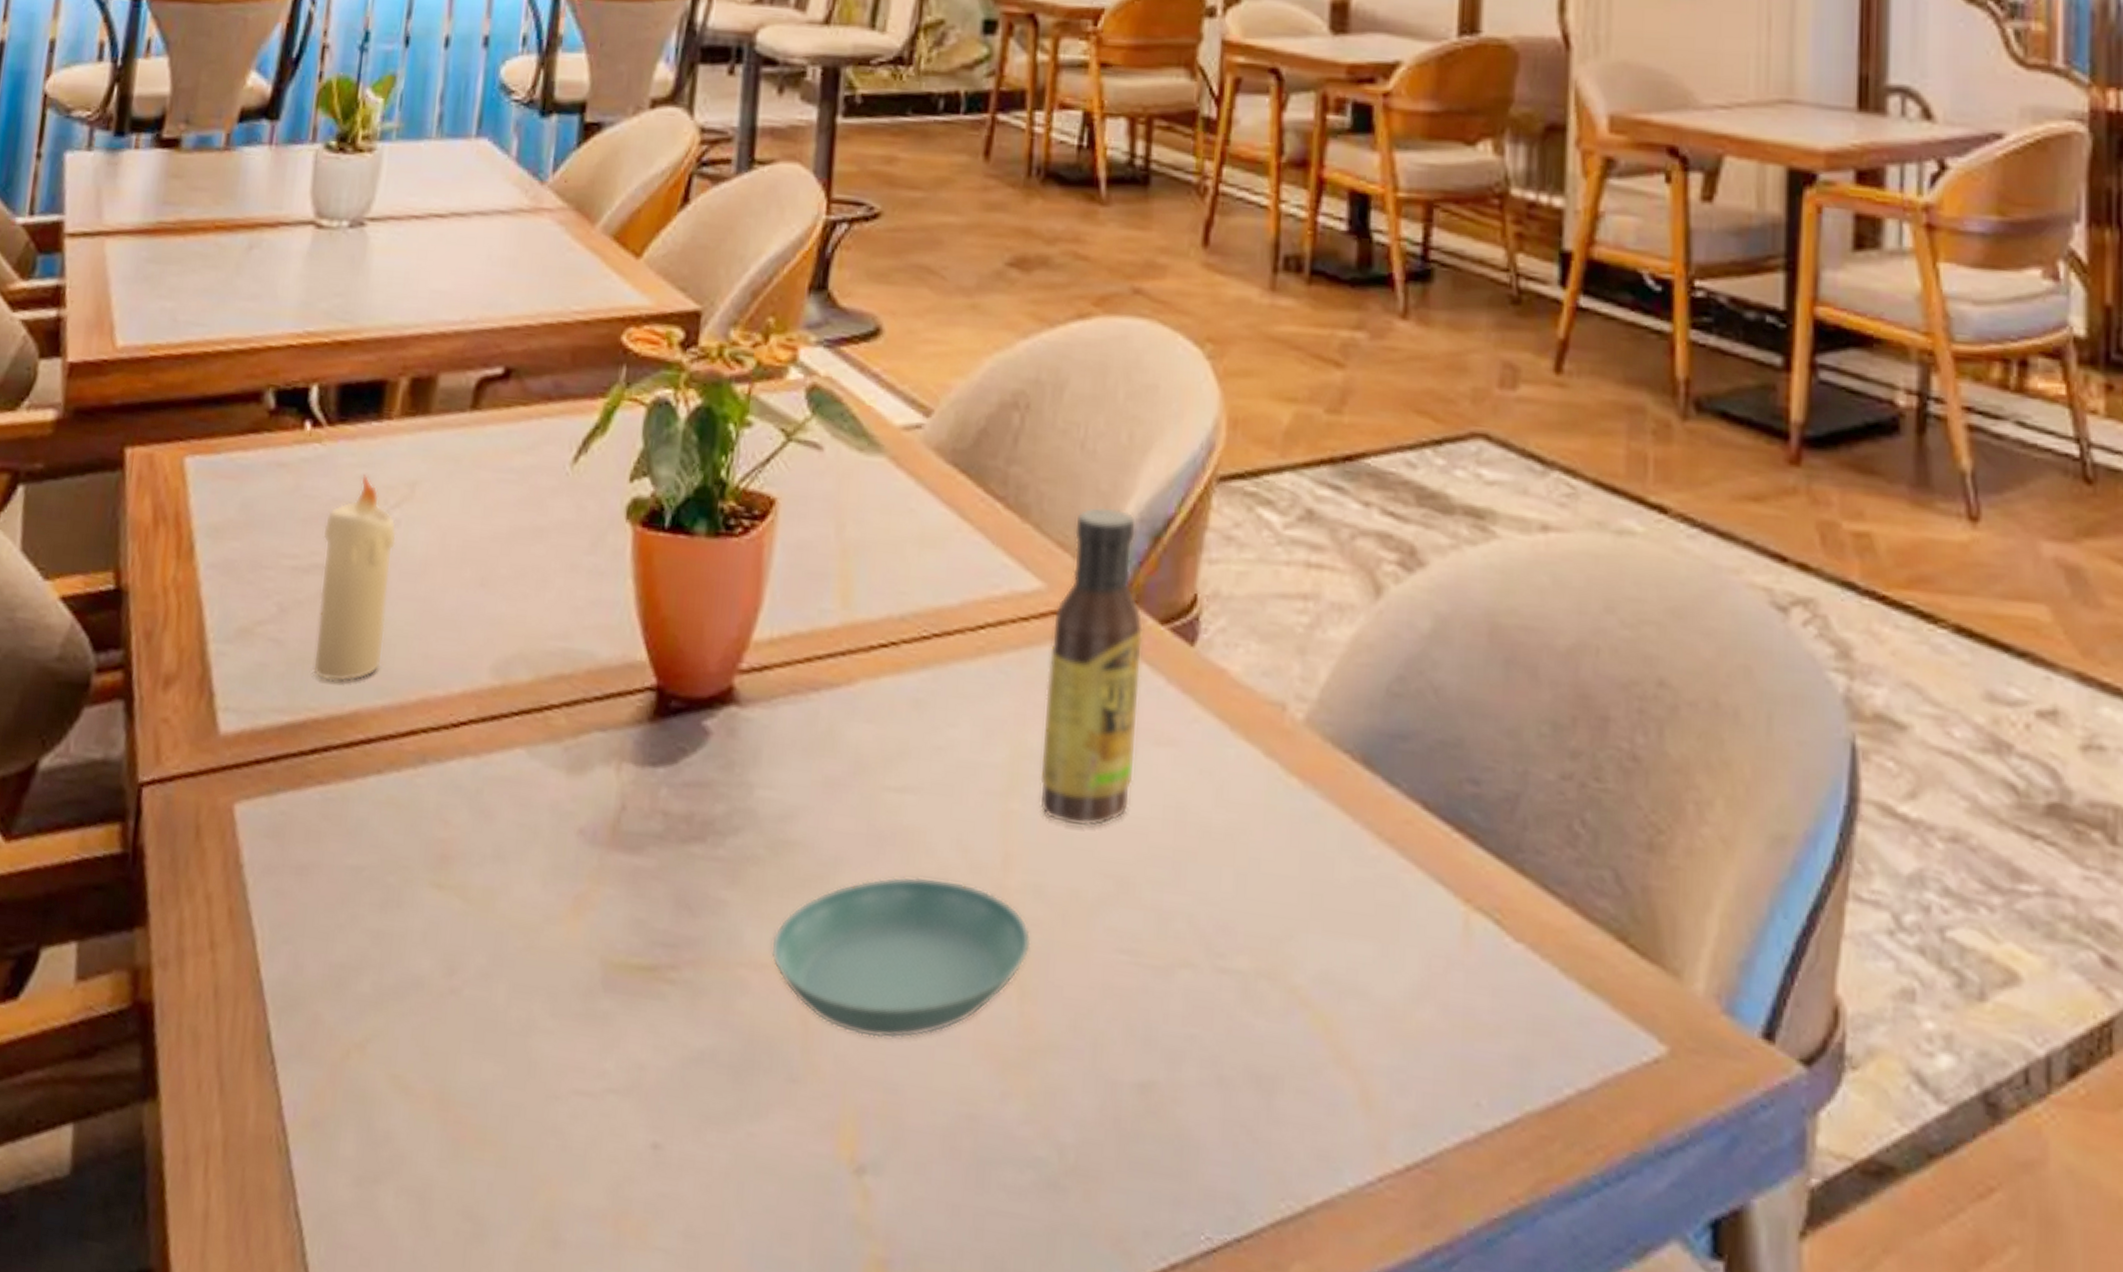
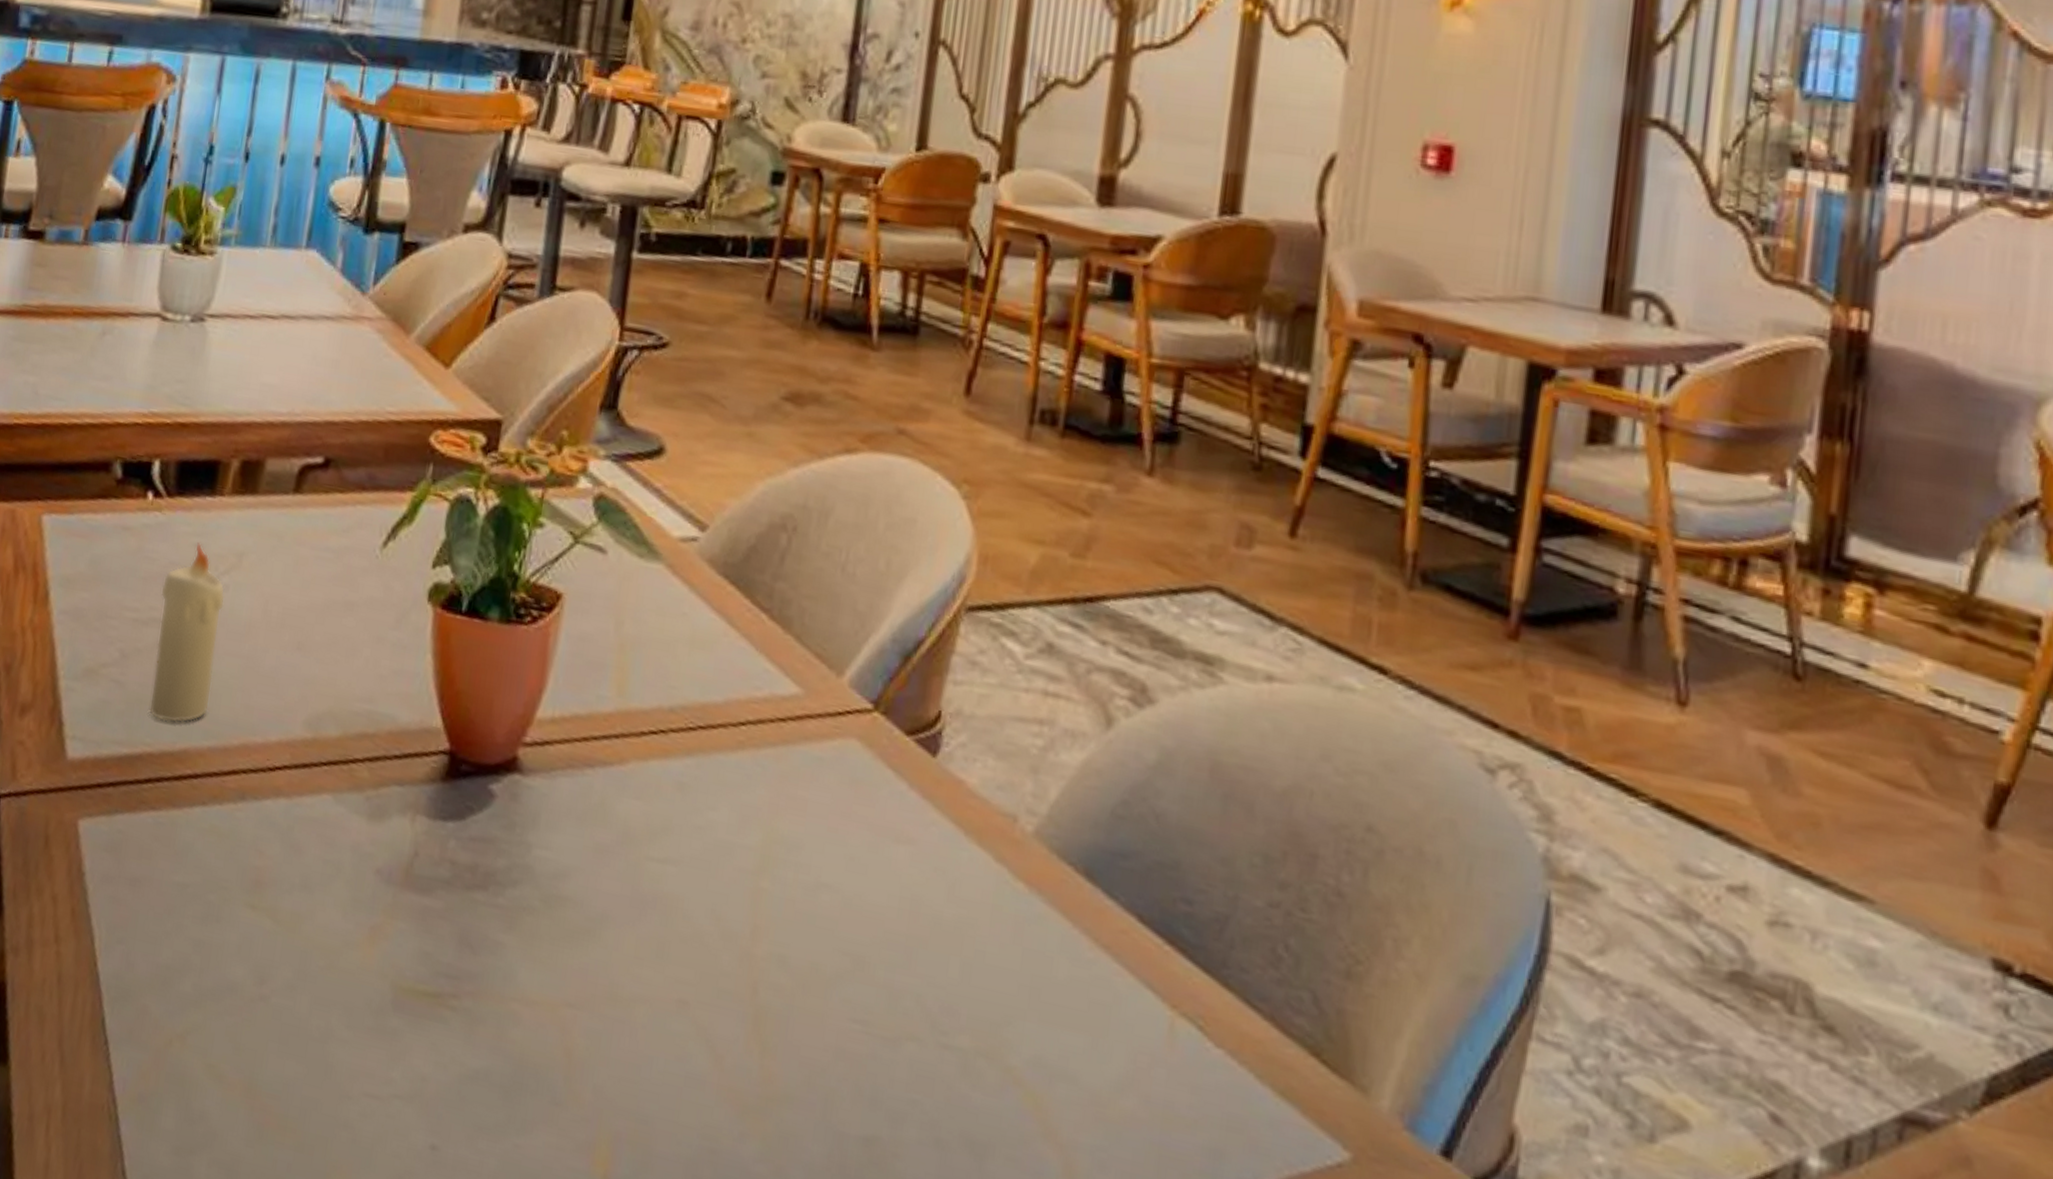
saucer: present [770,876,1031,1039] -> none [541,936,774,1078]
sauce bottle: present [1039,506,1144,827] -> none [787,624,891,910]

